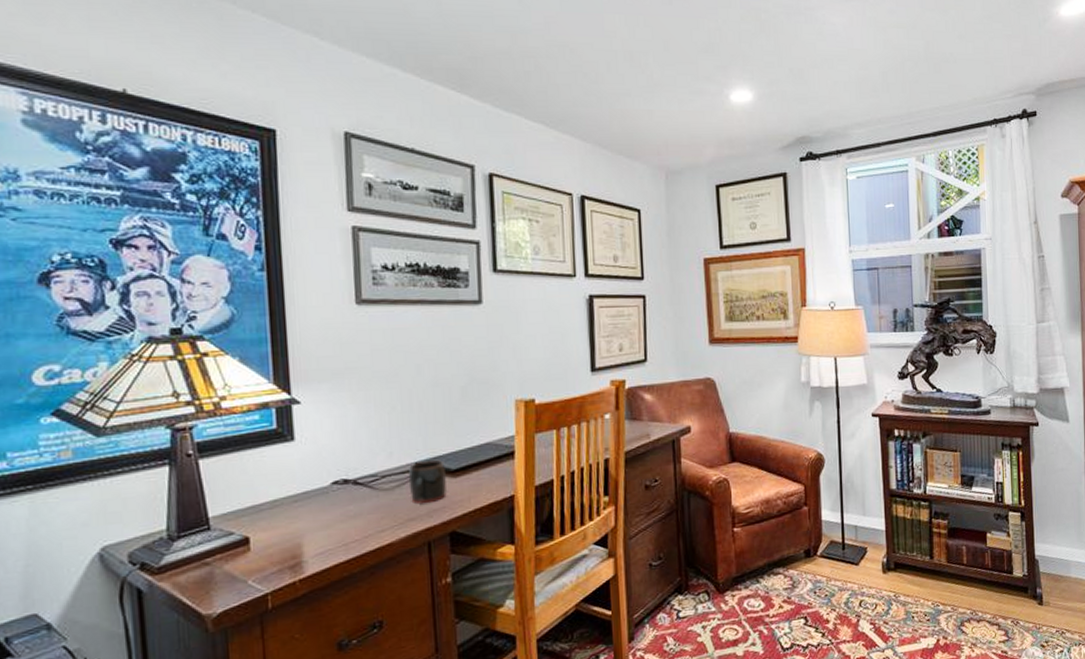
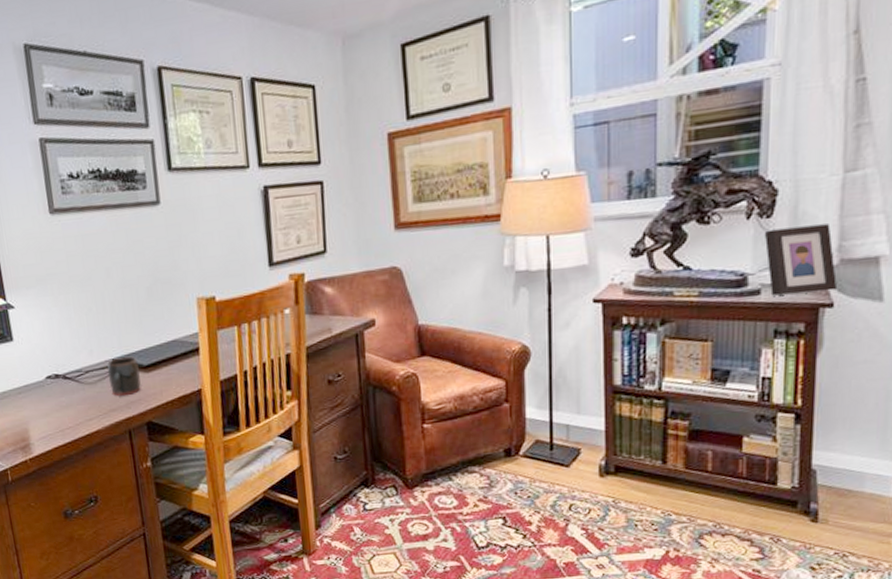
picture frame: none [990,361,1039,416] -> present [765,224,837,296]

